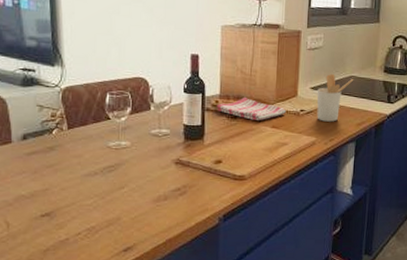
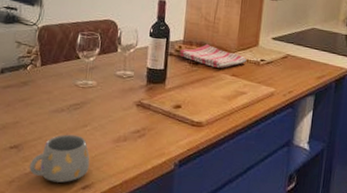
mug: none [64,197,130,247] -> present [29,134,90,183]
utensil holder: present [317,73,354,122] -> none [277,24,316,74]

